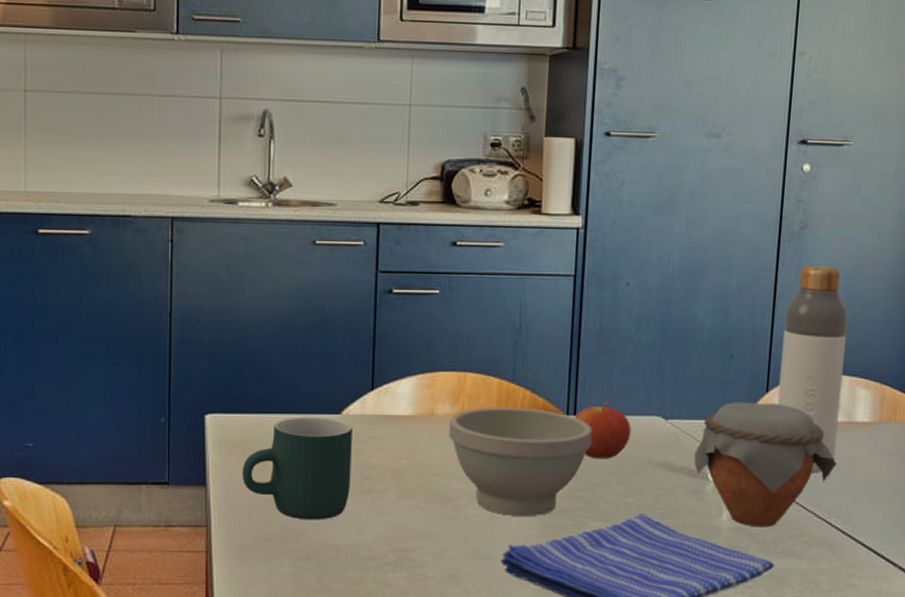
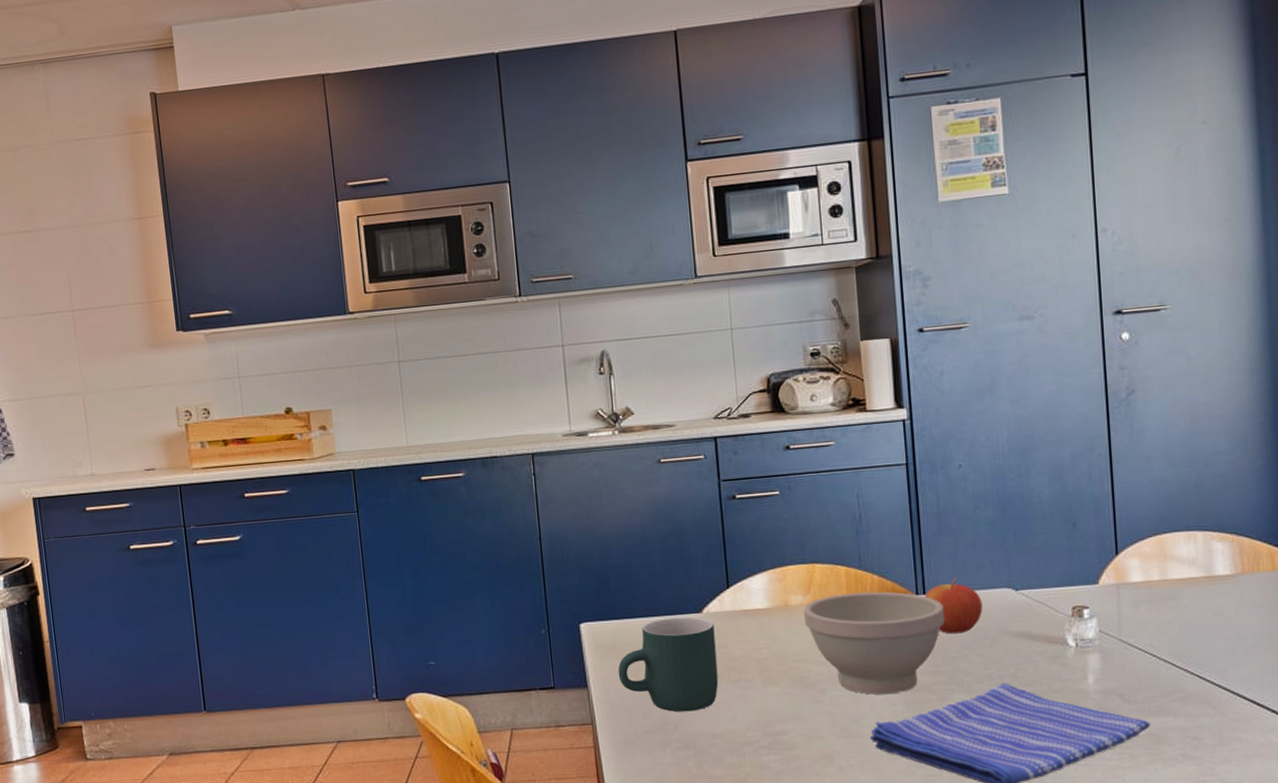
jar: present [694,402,837,527] -> none [1050,564,1203,688]
bottle: present [777,265,848,474] -> none [1124,427,1199,631]

